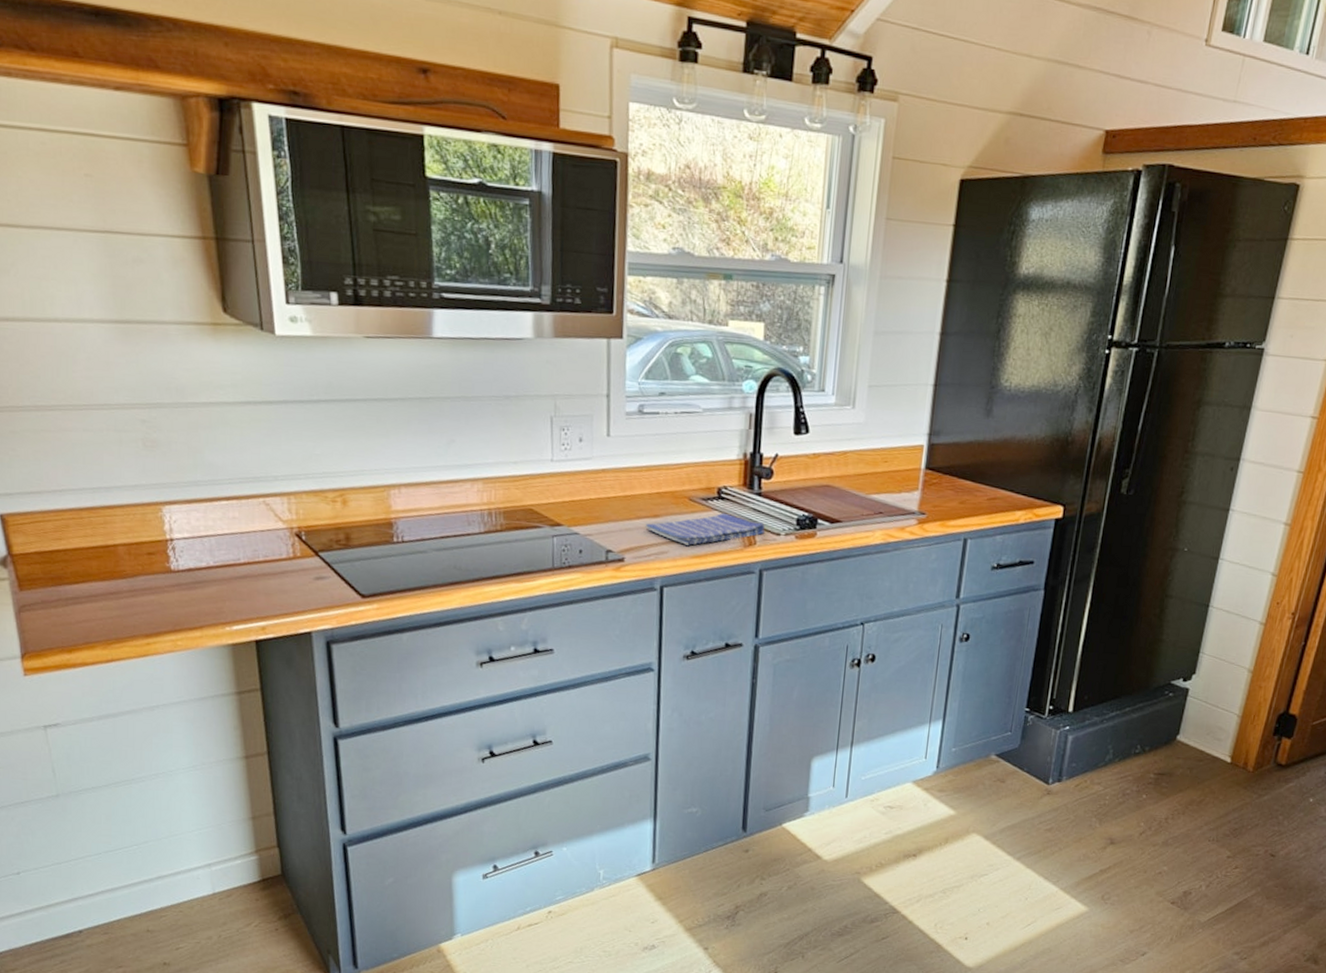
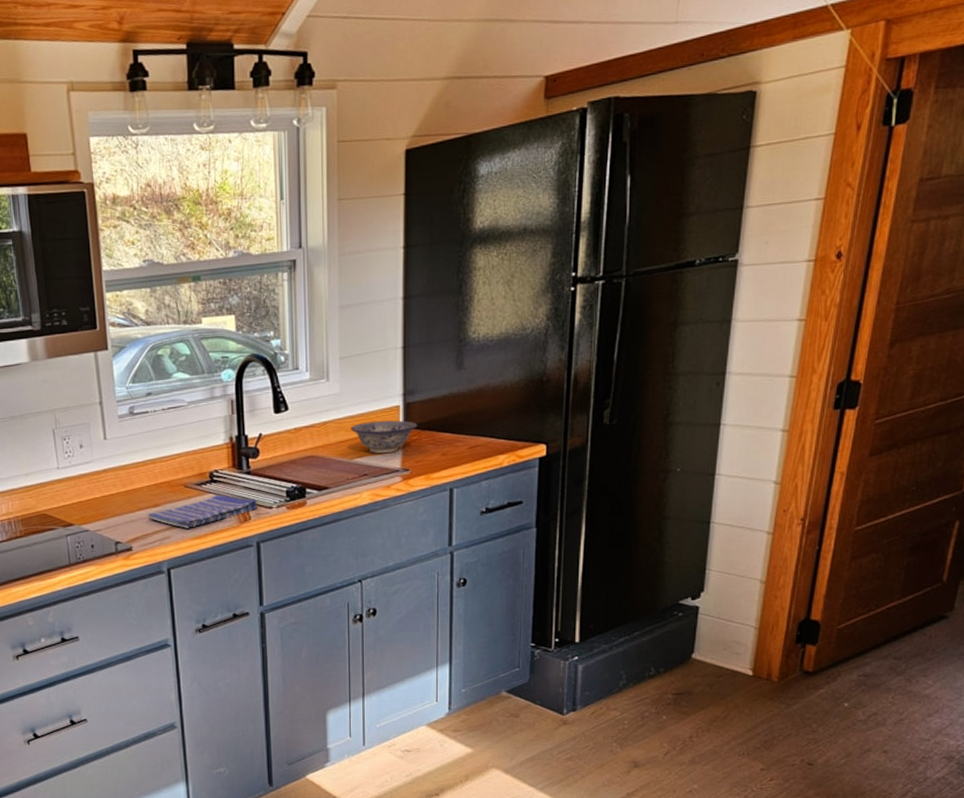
bowl: none [871,457,940,494] -> present [351,420,418,454]

